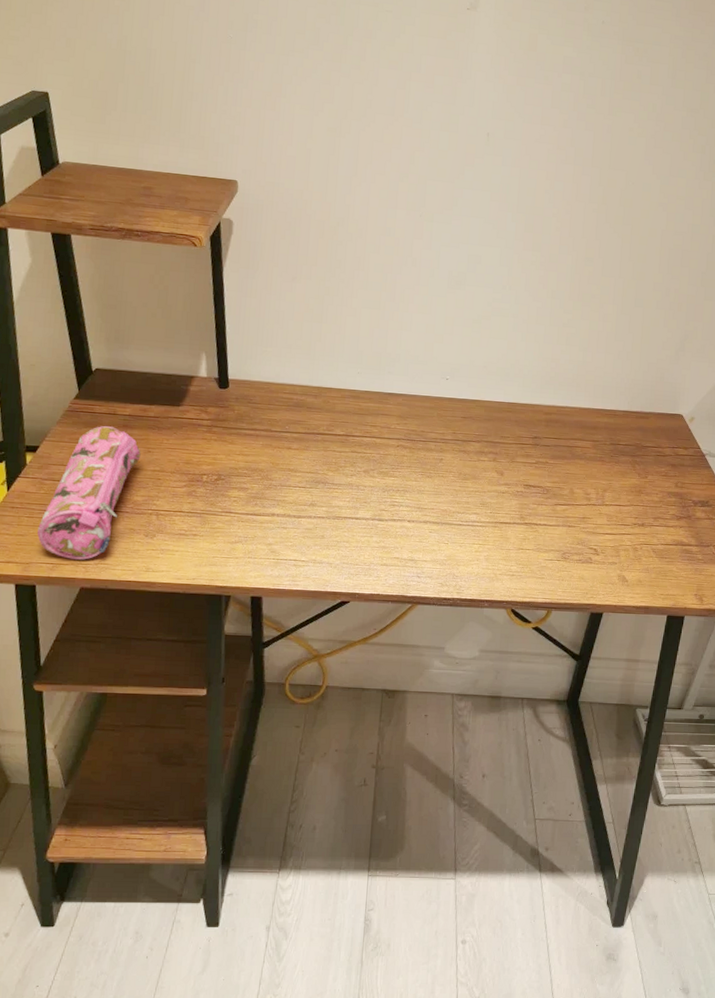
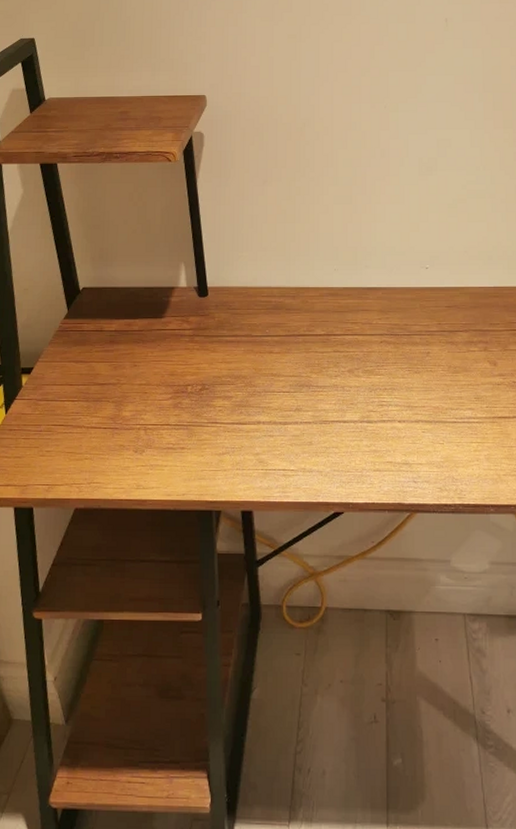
pencil case: present [37,426,141,560] -> none [34,343,127,480]

